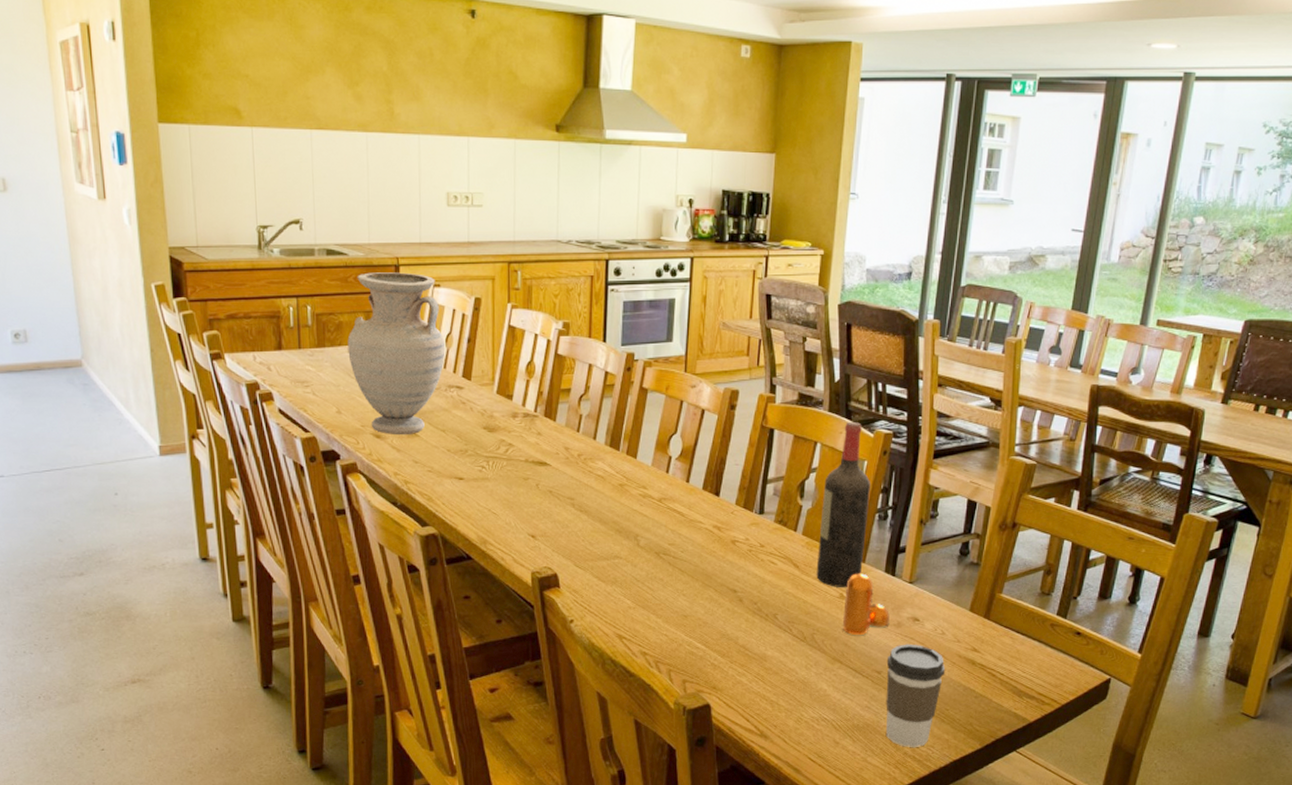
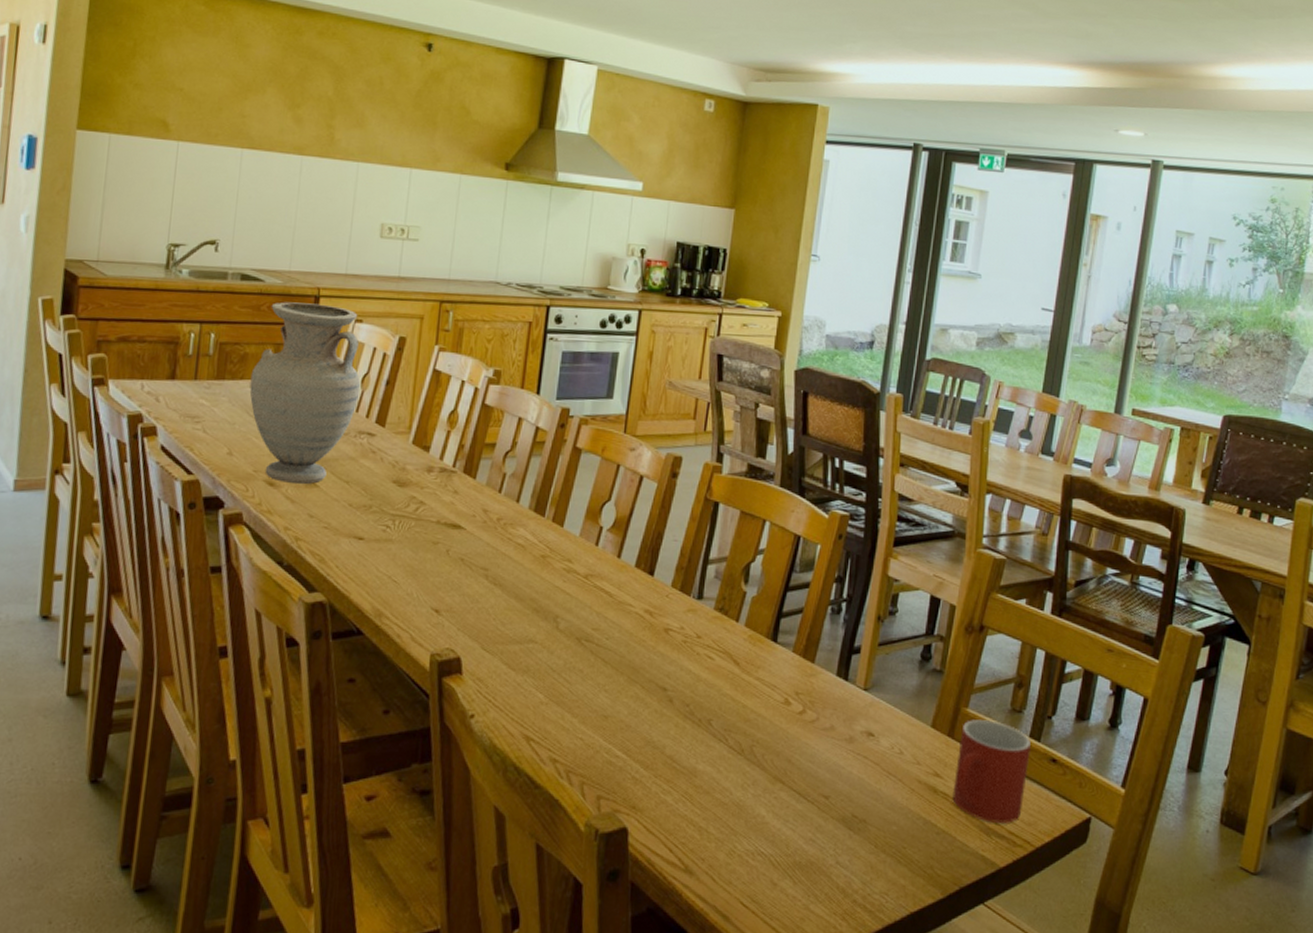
wine bottle: present [816,421,871,587] -> none [759,499,824,691]
pepper shaker: present [842,573,890,636] -> none [786,675,841,751]
coffee cup: present [886,644,946,748] -> none [833,763,903,895]
mug: none [989,603,1058,686] -> present [952,720,1031,823]

